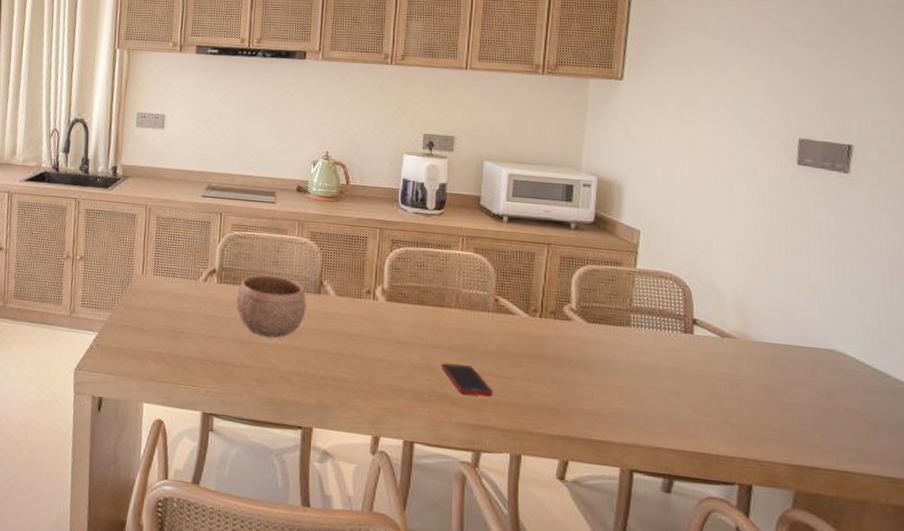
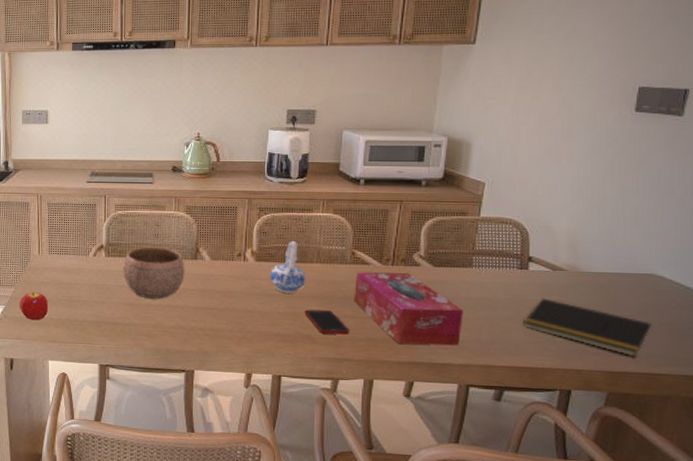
fruit: none [114,318,148,353] -> present [19,291,48,321]
ceramic pitcher: none [403,280,444,342] -> present [270,240,306,293]
tissue box: none [497,322,622,420] -> present [354,272,463,346]
notepad: none [692,369,838,449] -> present [523,298,651,357]

